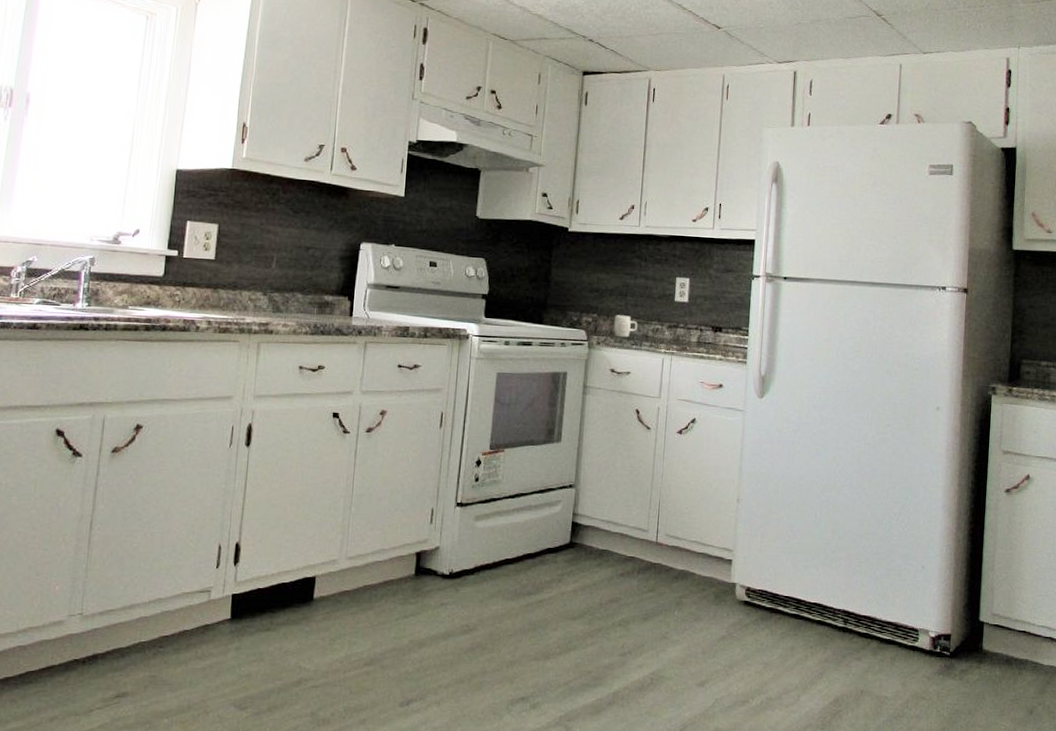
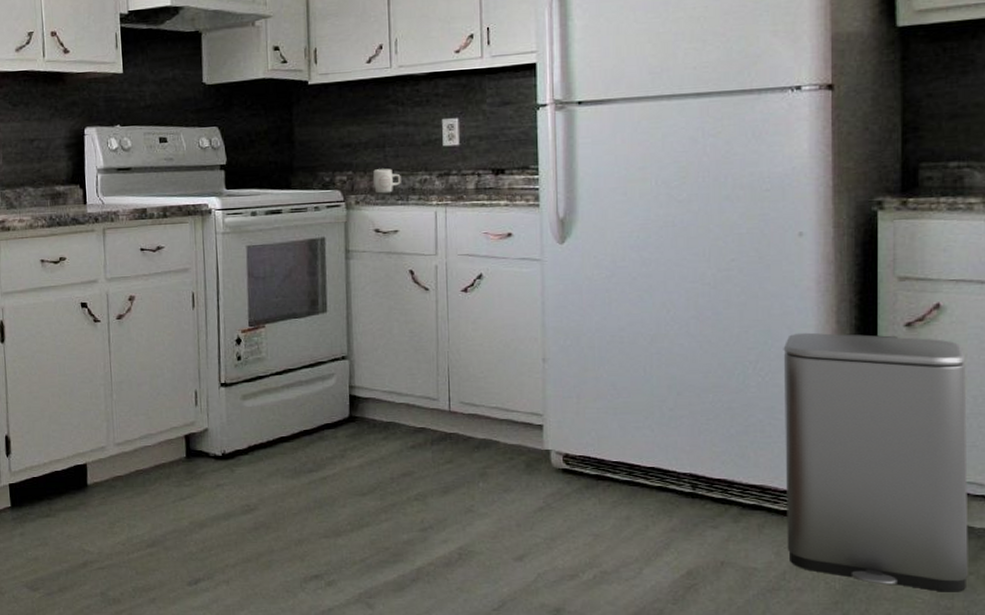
pedal bin: none [911,491,1045,720] -> present [783,332,968,592]

